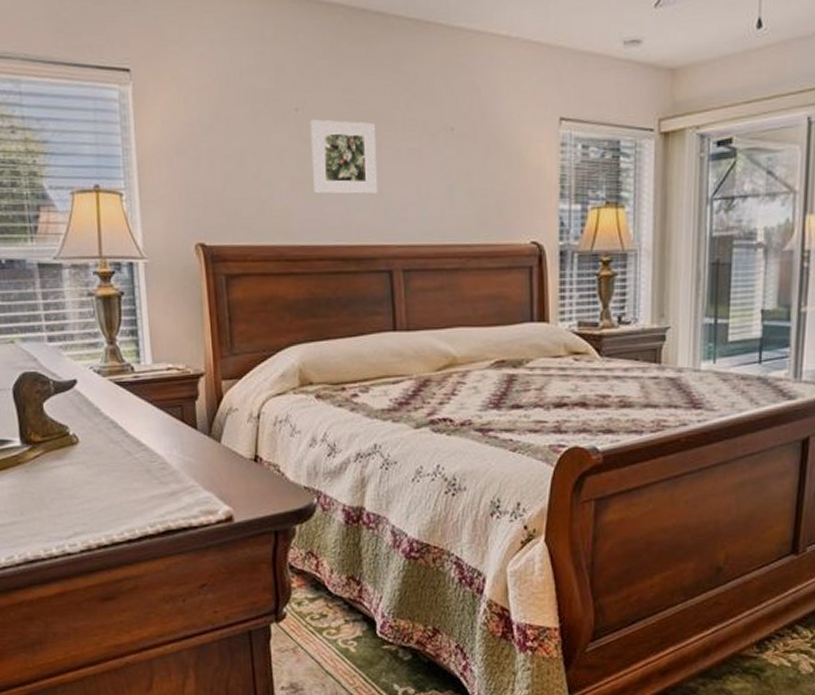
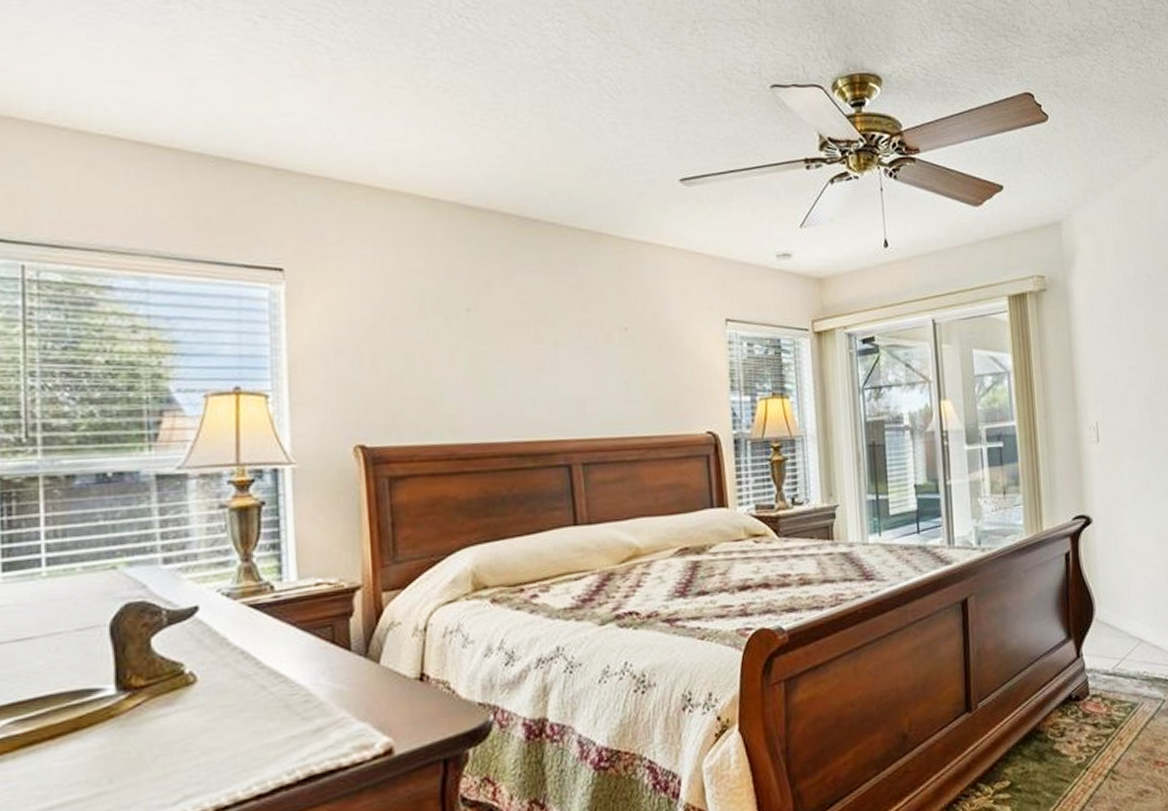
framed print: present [310,119,378,195] -> none [482,319,555,392]

